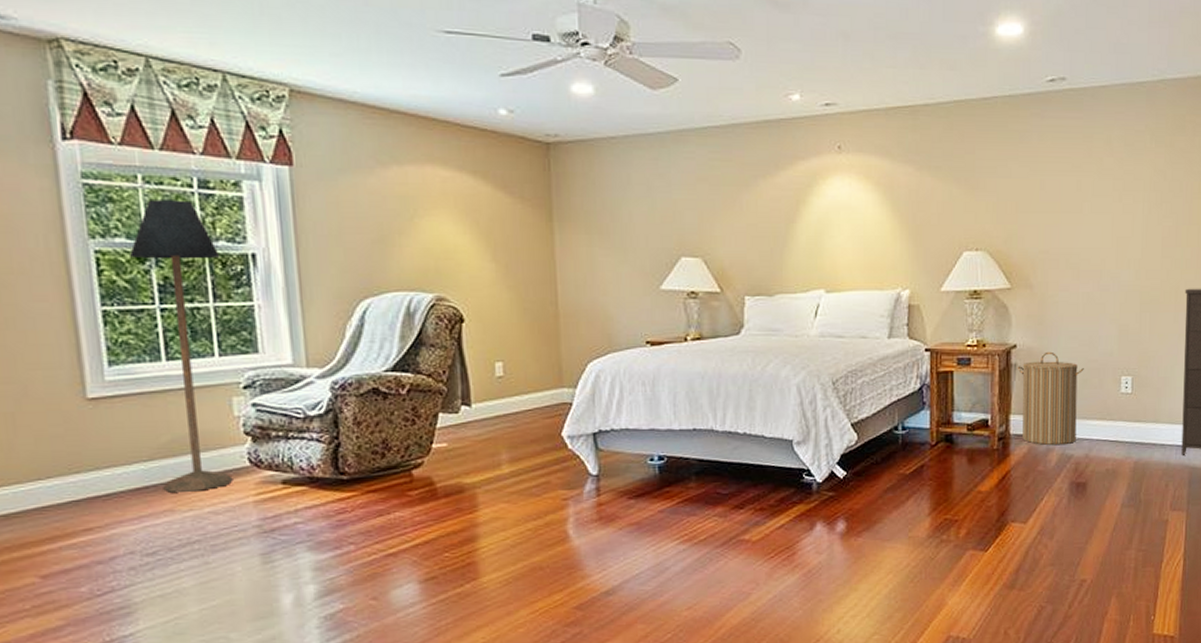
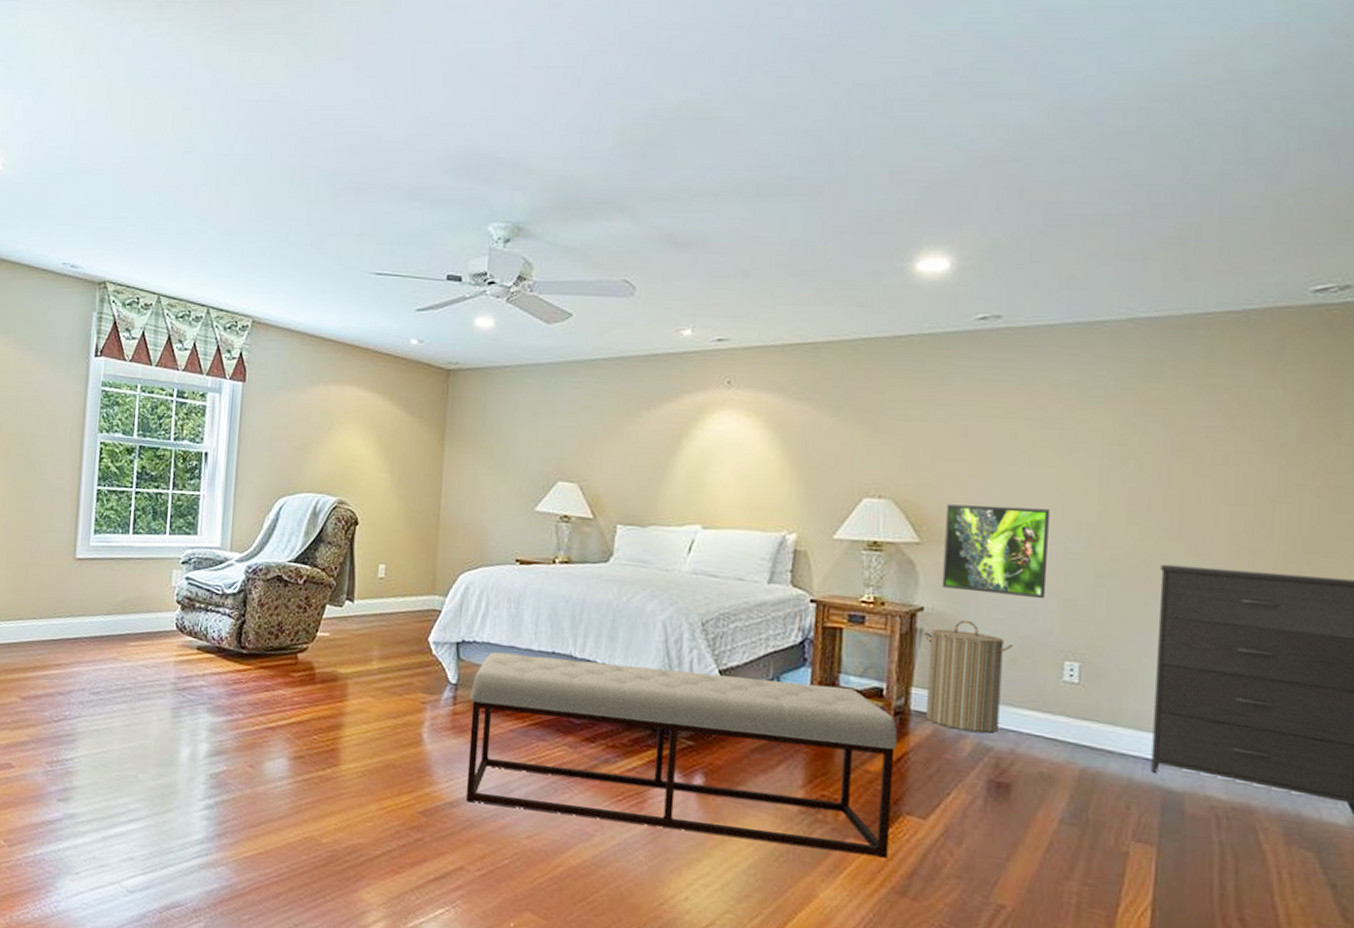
floor lamp: present [130,200,233,493] -> none [113,405,183,646]
bench: none [614,423,1002,588] -> present [465,651,898,858]
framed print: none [1029,250,1108,327] -> present [942,504,1050,599]

